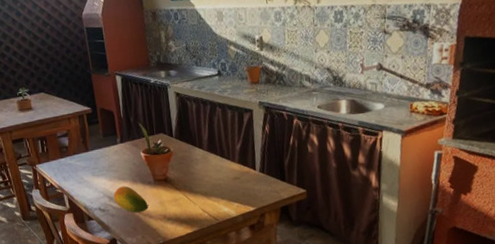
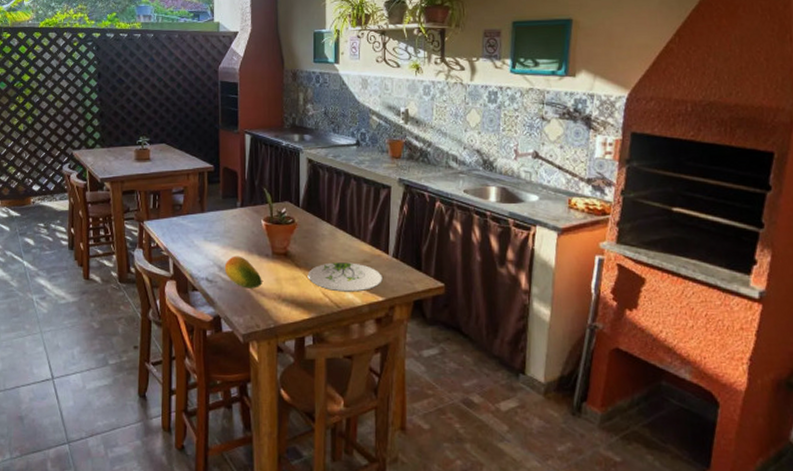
plate: none [187,180,253,207] -> present [307,262,383,292]

